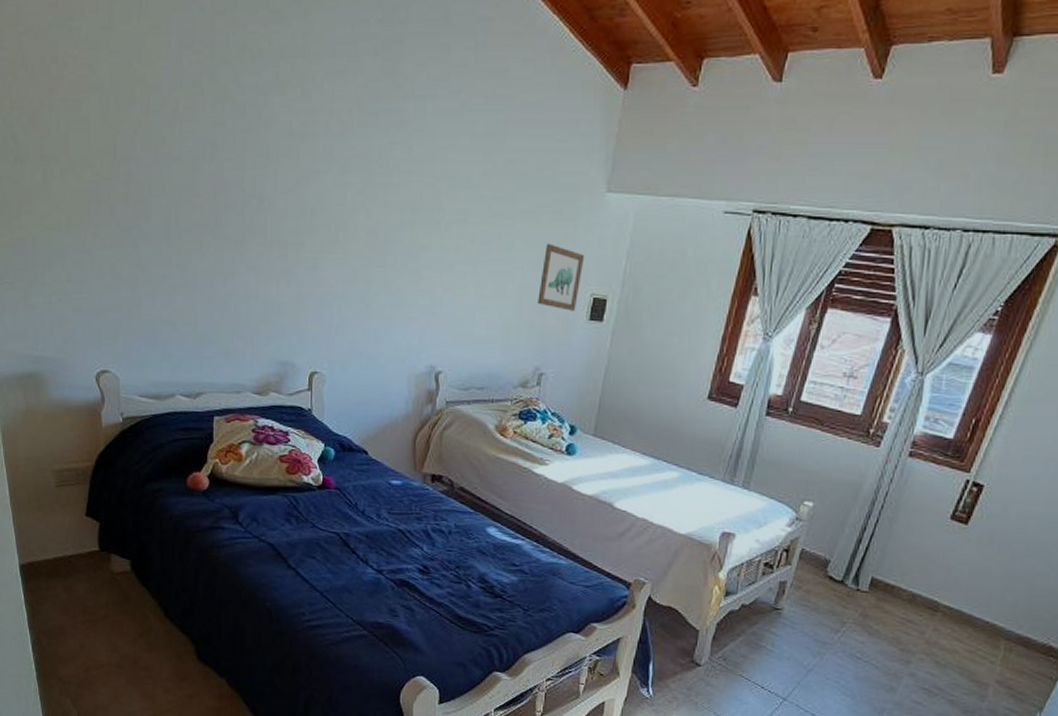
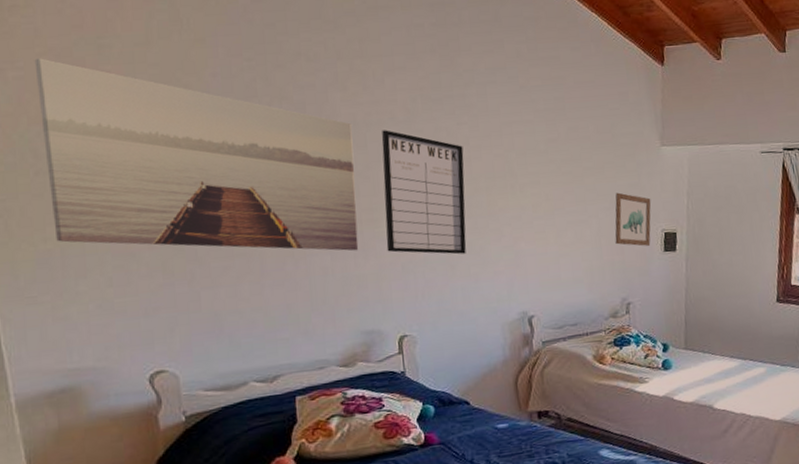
wall art: none [16,38,287,276] -> present [34,58,359,251]
writing board: none [307,144,393,293] -> present [381,130,467,255]

